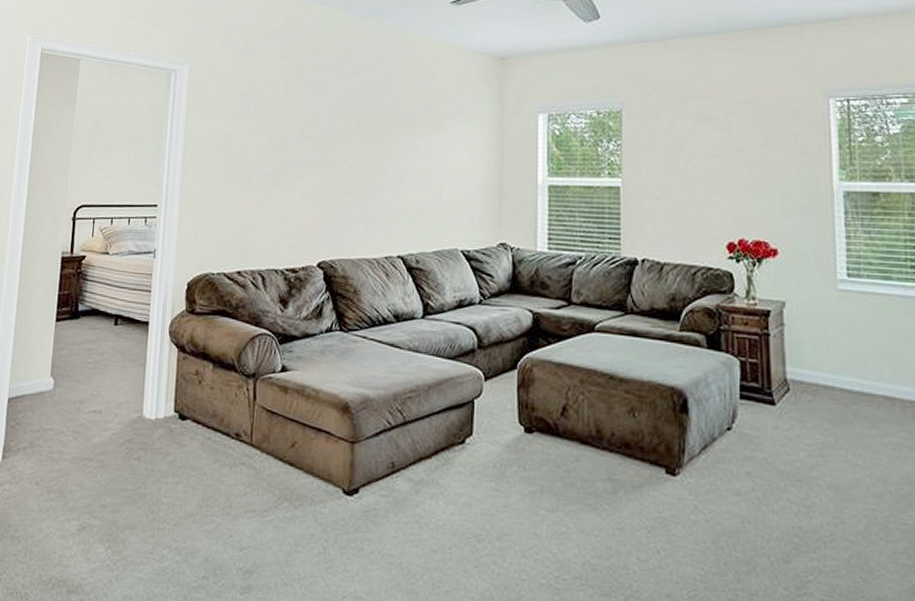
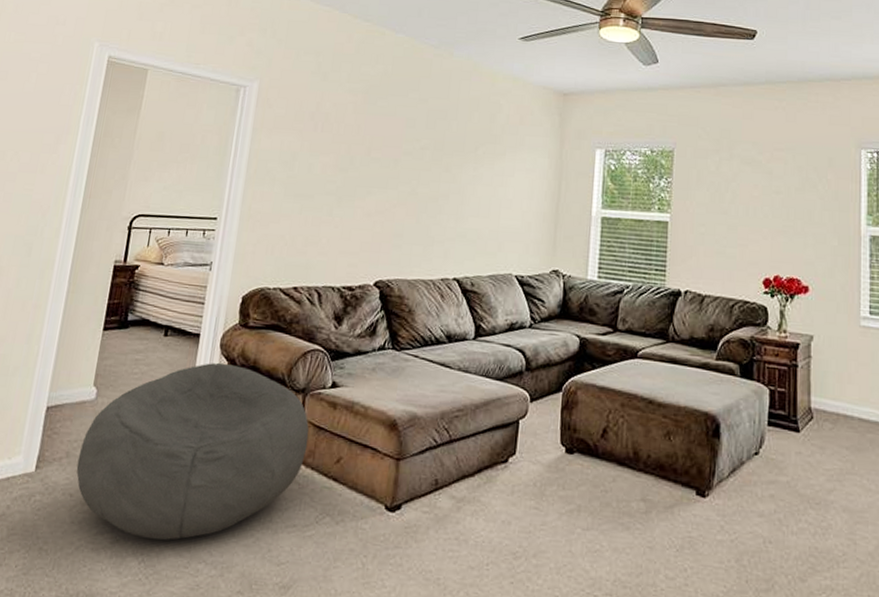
bean bag chair: none [40,349,262,527] -> present [76,362,309,541]

